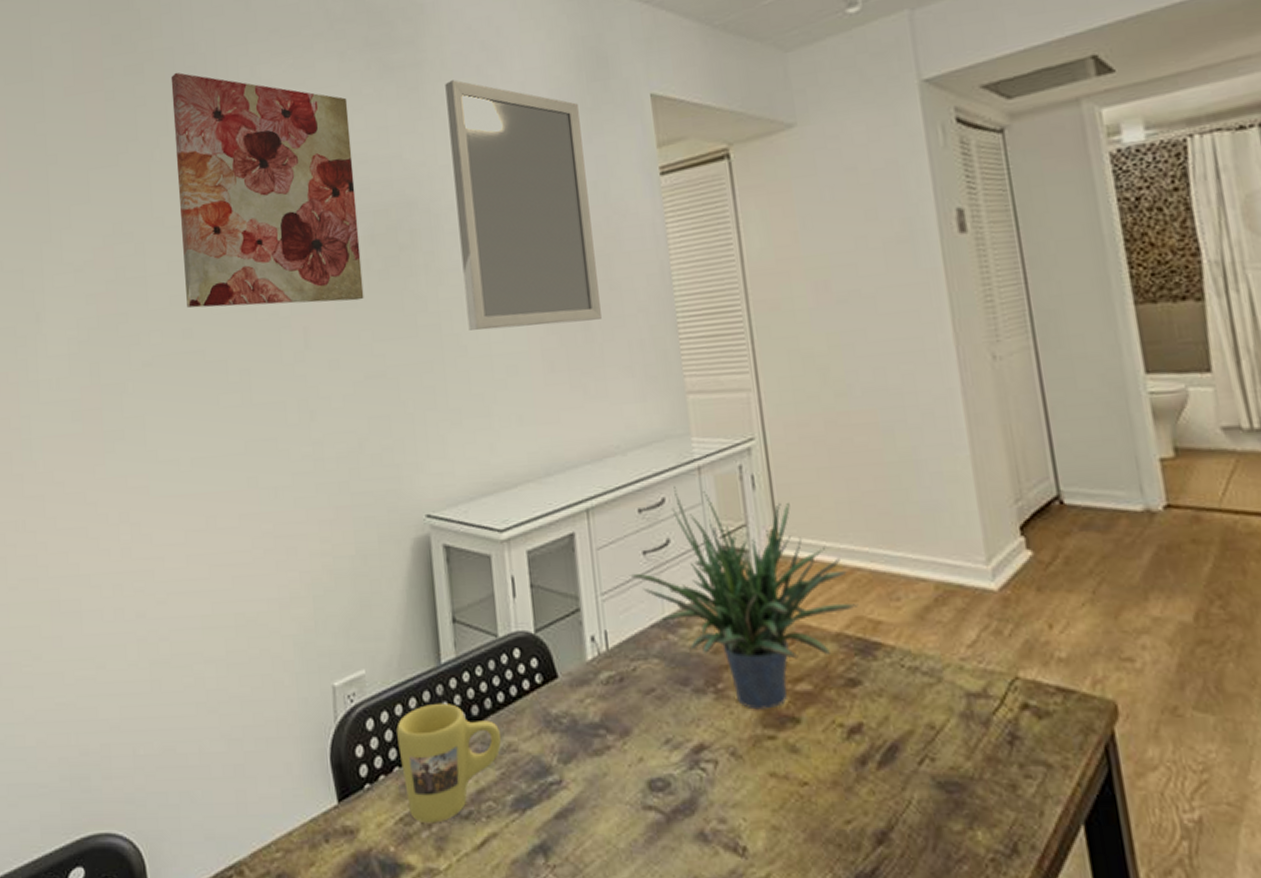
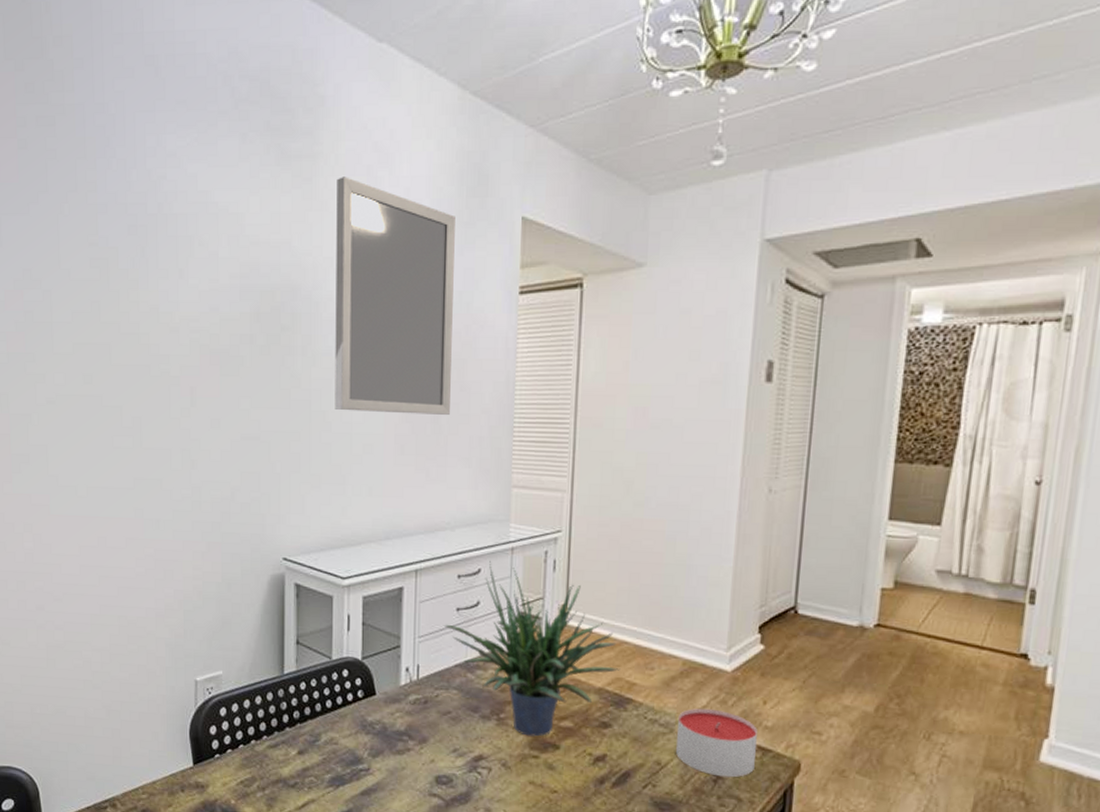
wall art: present [170,72,364,308] -> none [81,130,246,370]
mug: present [396,702,502,824] -> none [244,702,326,788]
candle: none [943,643,1058,736] -> present [675,708,757,778]

